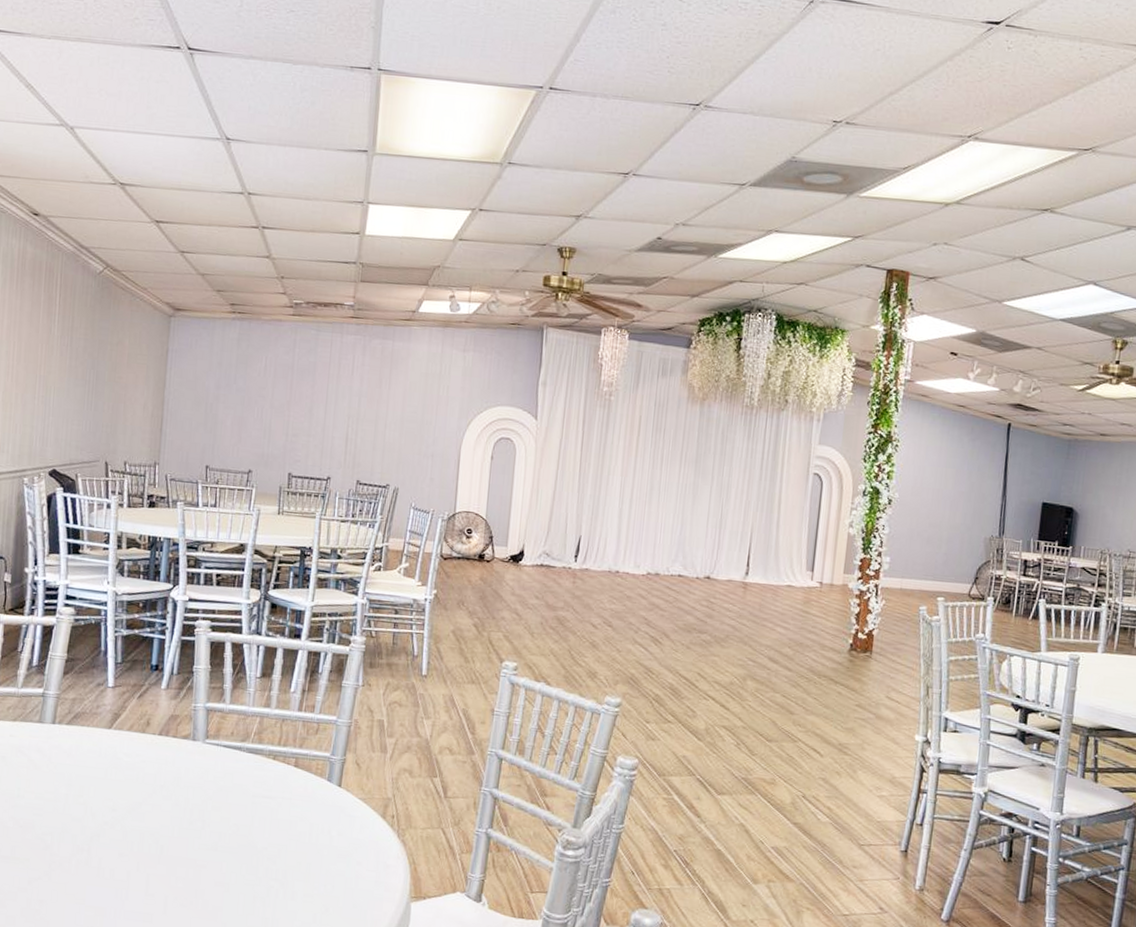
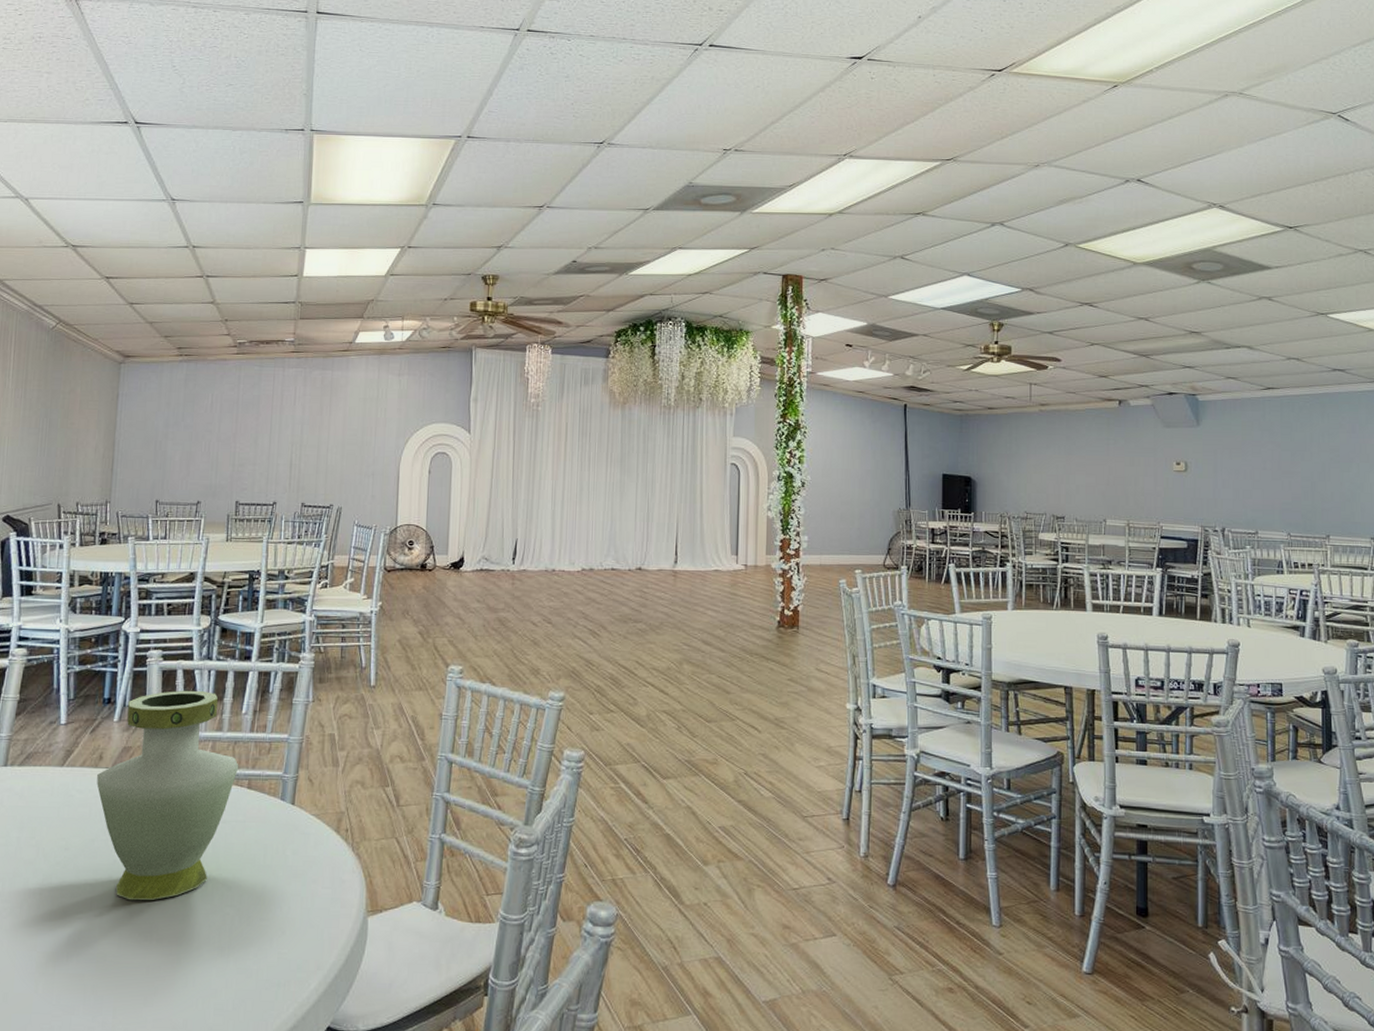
vase: none [144,663,287,867] -> present [97,691,239,901]

